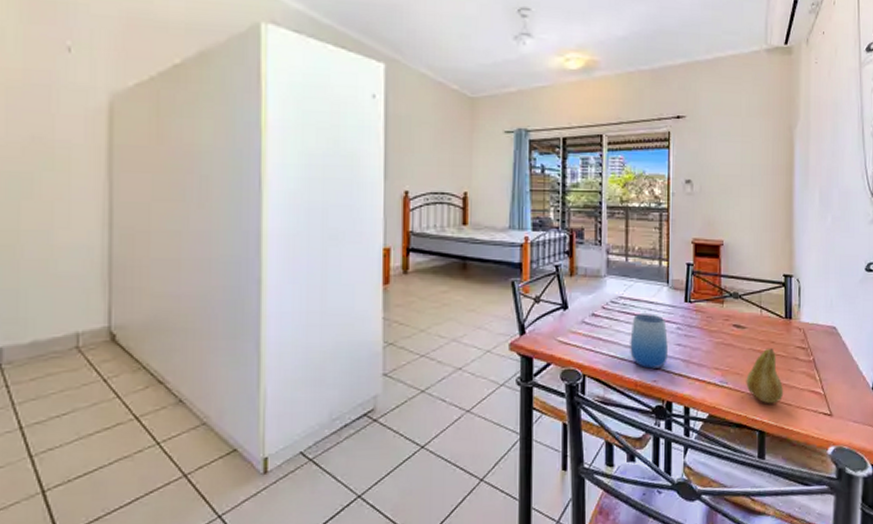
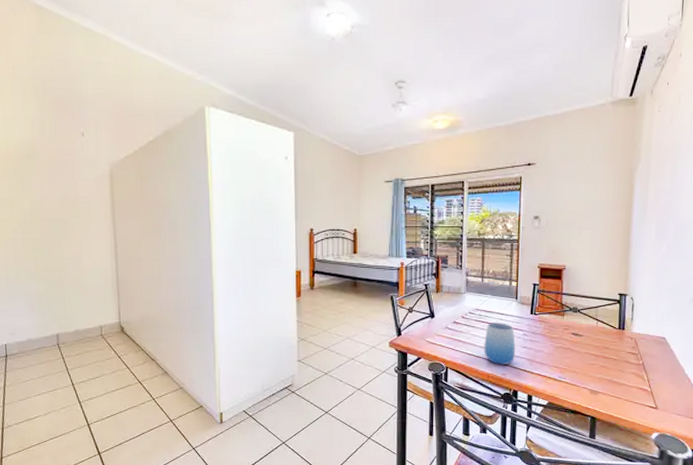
fruit: present [746,347,784,404] -> none [581,352,615,397]

